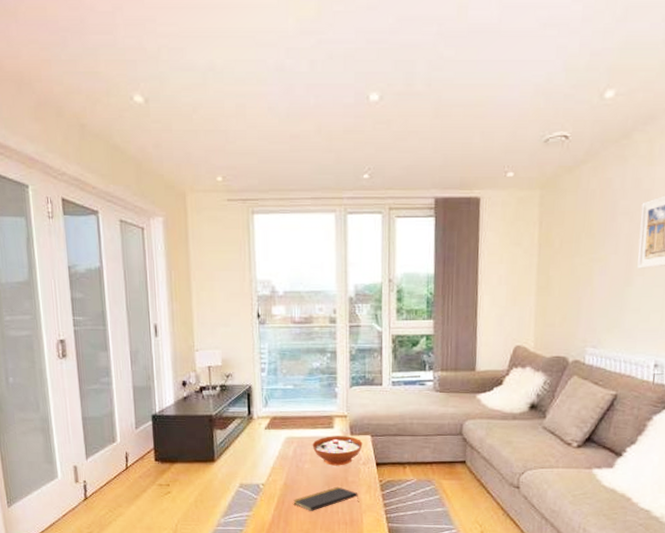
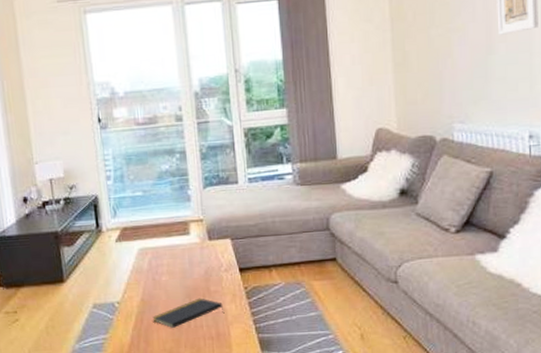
decorative bowl: present [312,436,363,466] -> none [168,241,223,276]

